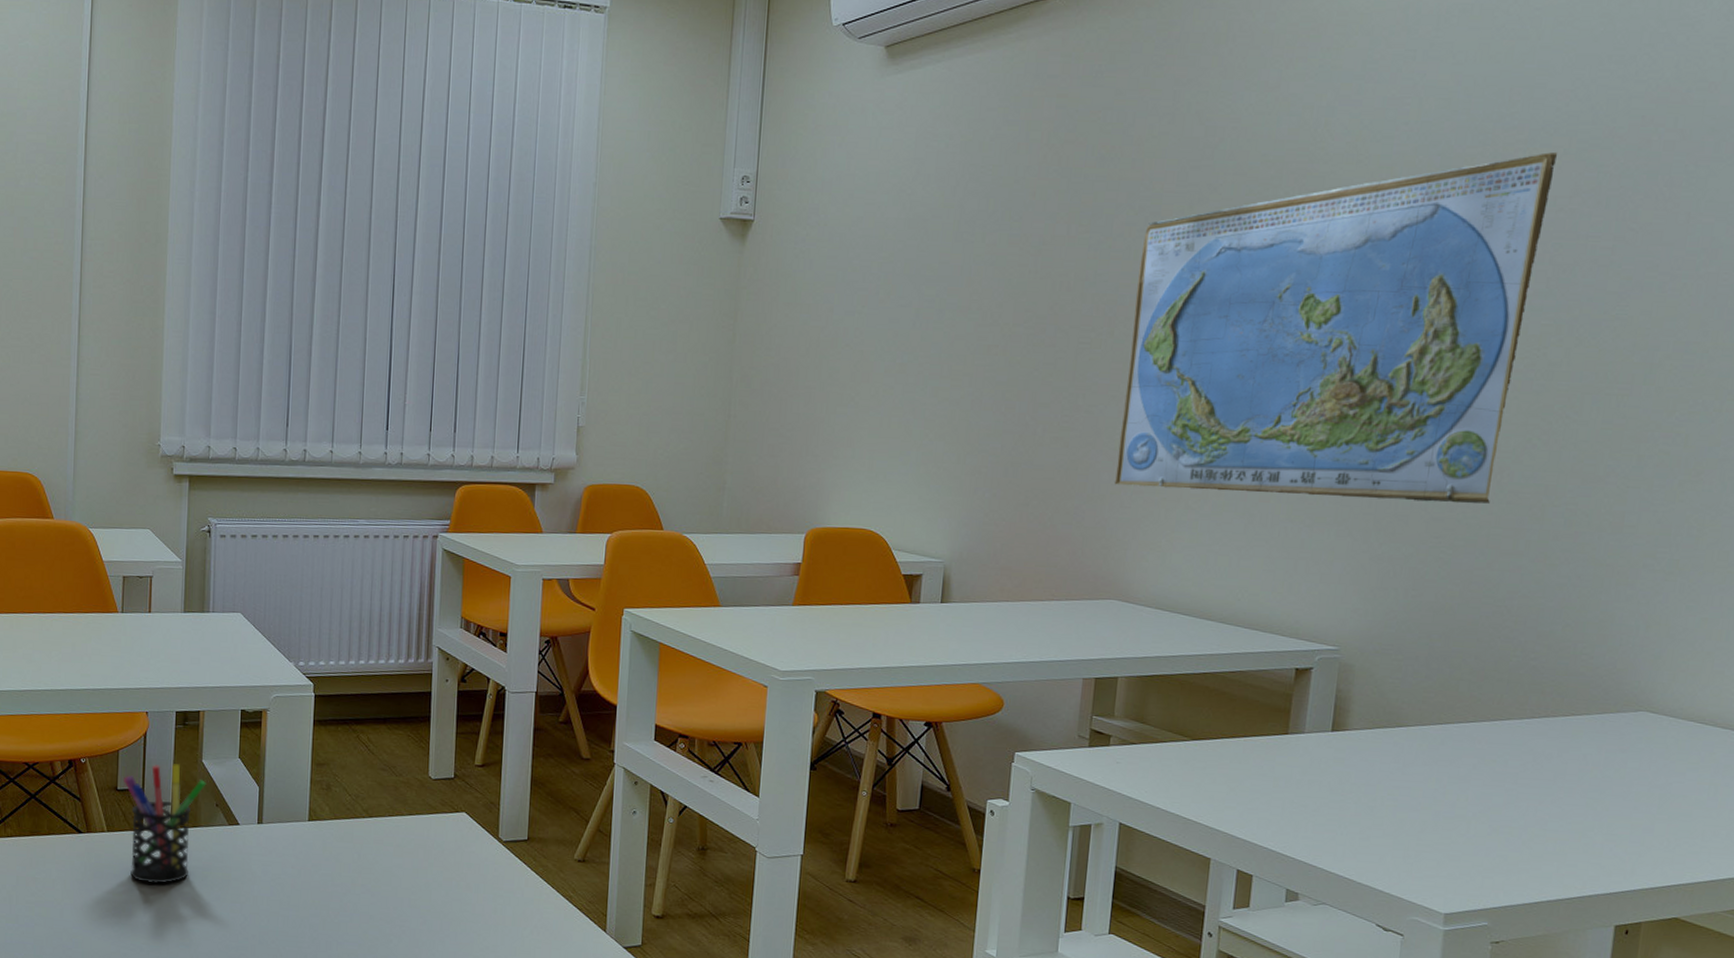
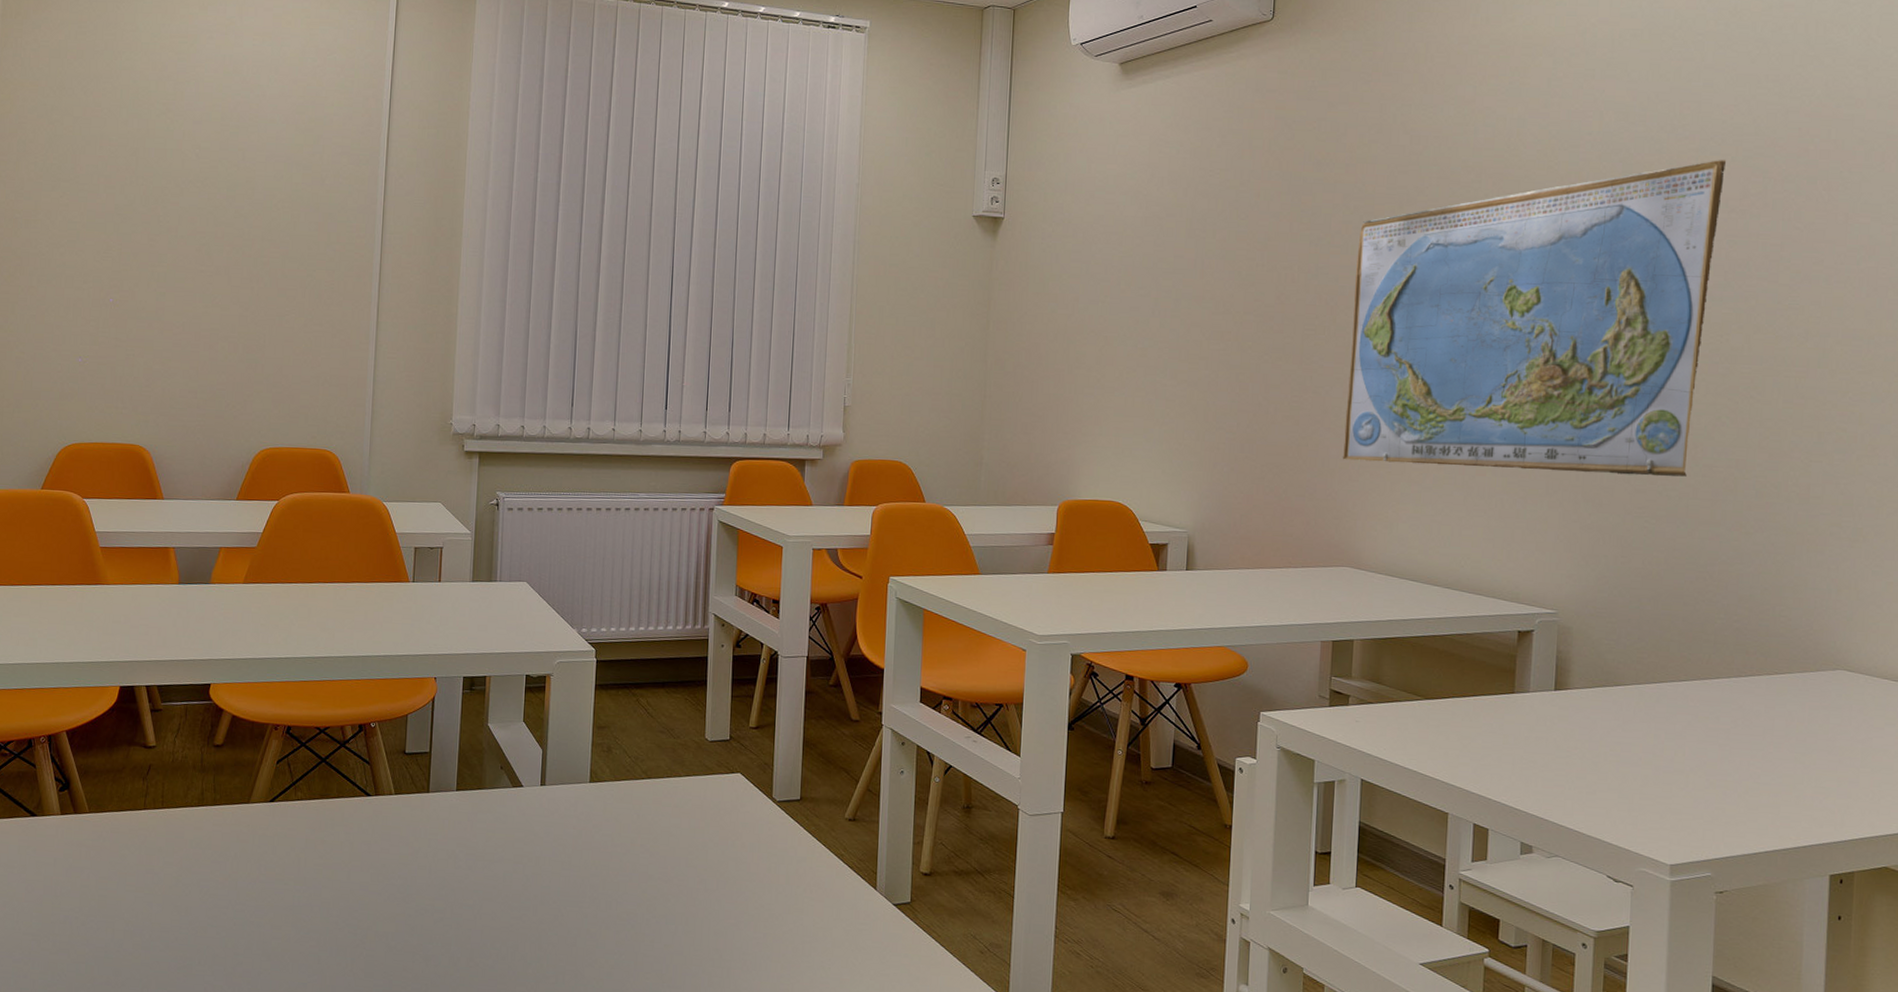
pen holder: present [123,764,207,884] -> none [411,727,492,846]

